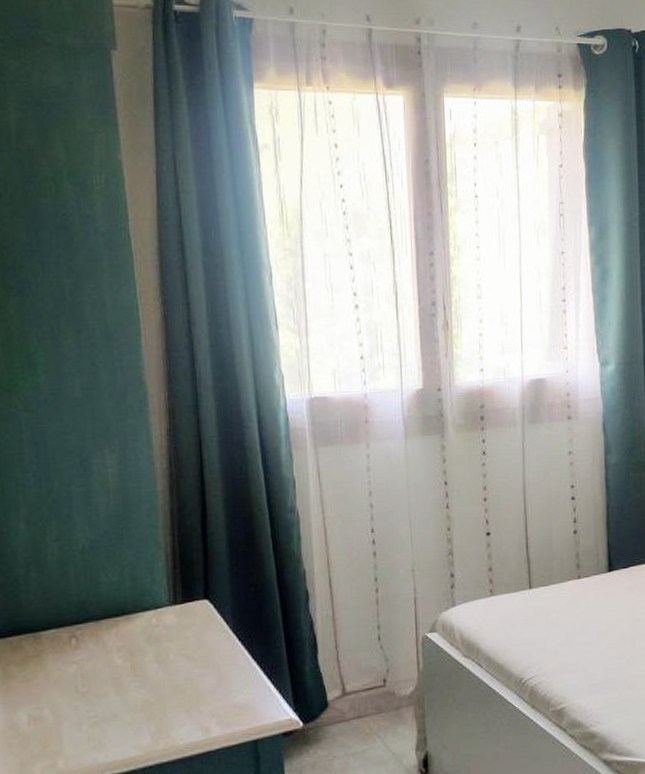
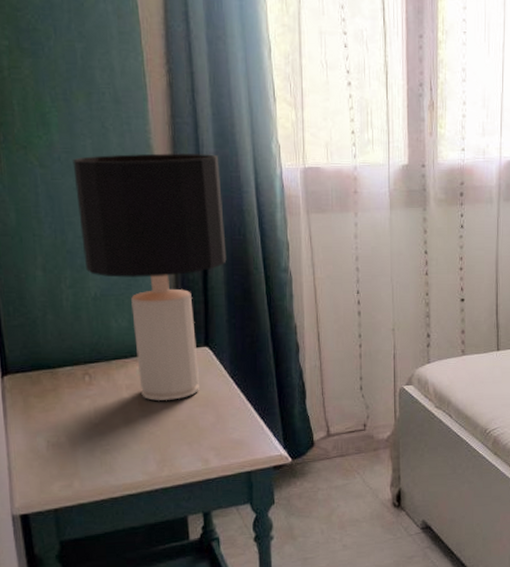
desk lamp: none [60,387,228,663] -> present [73,152,227,401]

